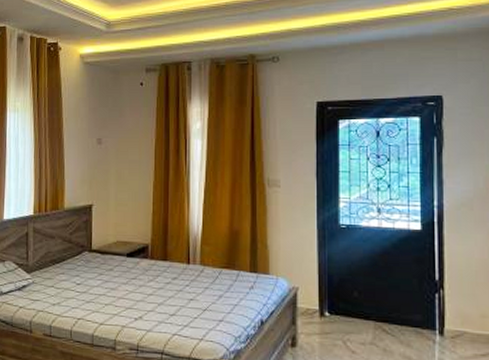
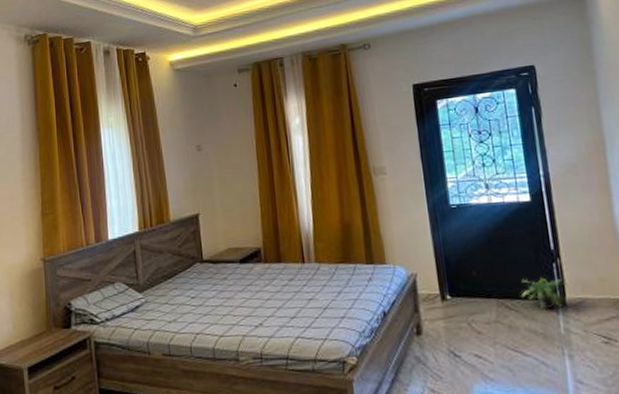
potted plant: none [401,306,448,341] -> present [521,277,567,311]

